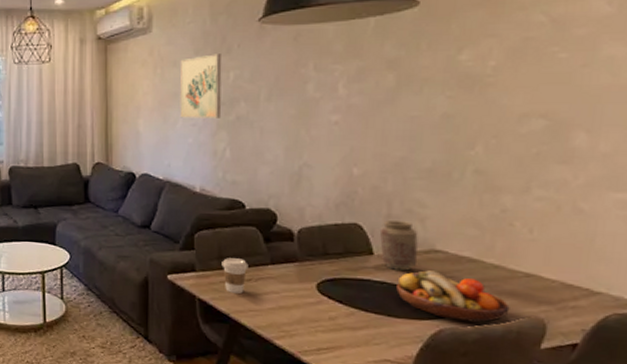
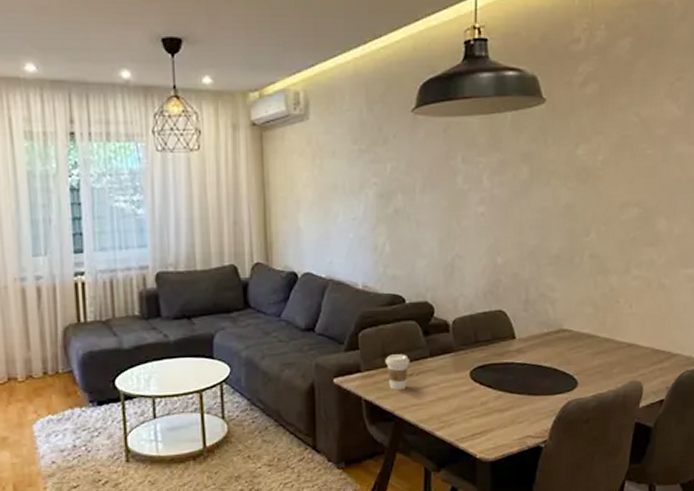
wall art: present [179,54,222,118] -> none [338,144,381,212]
vase: present [379,221,418,271] -> none [520,305,550,351]
fruit bowl: present [396,270,510,323] -> none [534,348,618,392]

